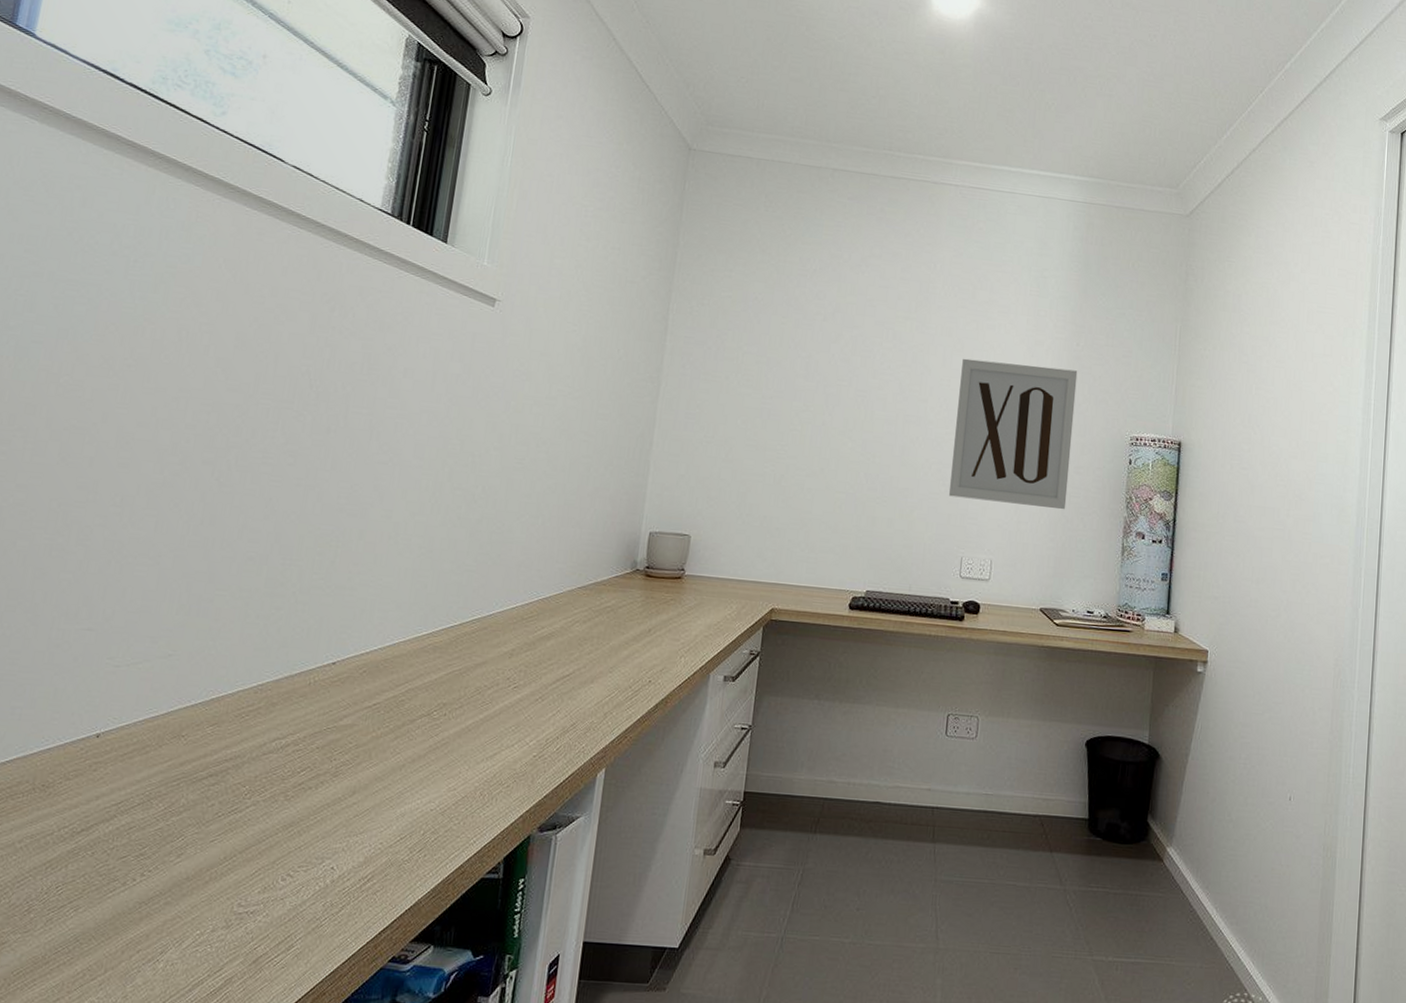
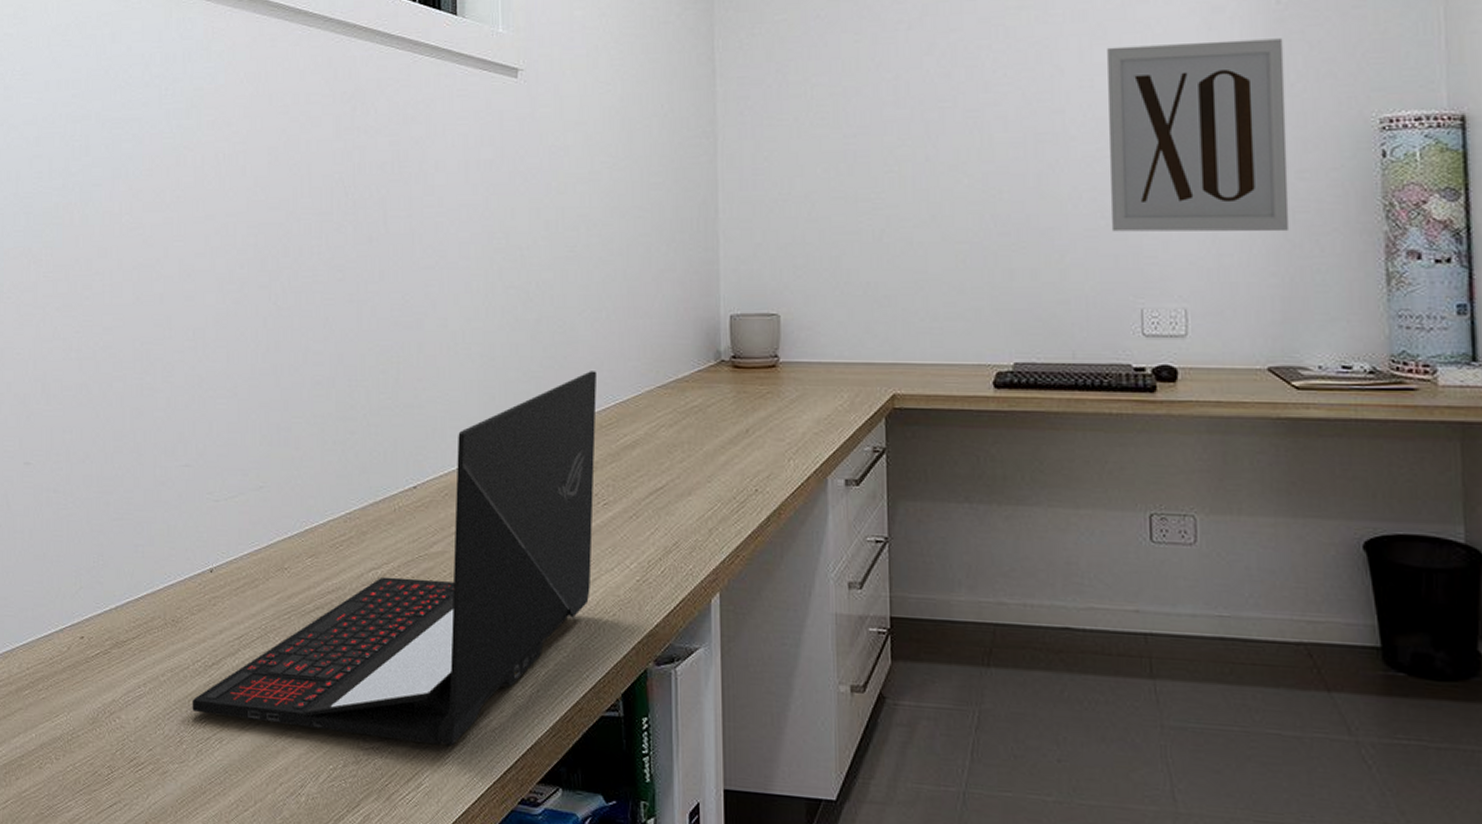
laptop: none [48,569,526,909] -> present [192,371,598,746]

